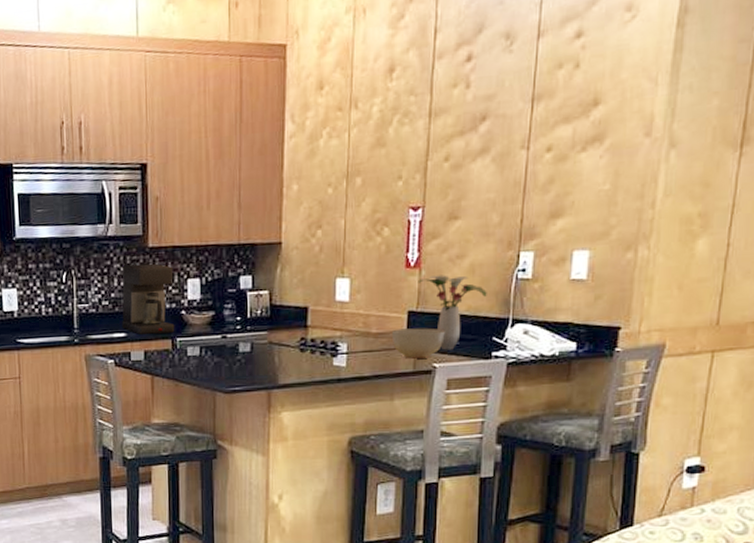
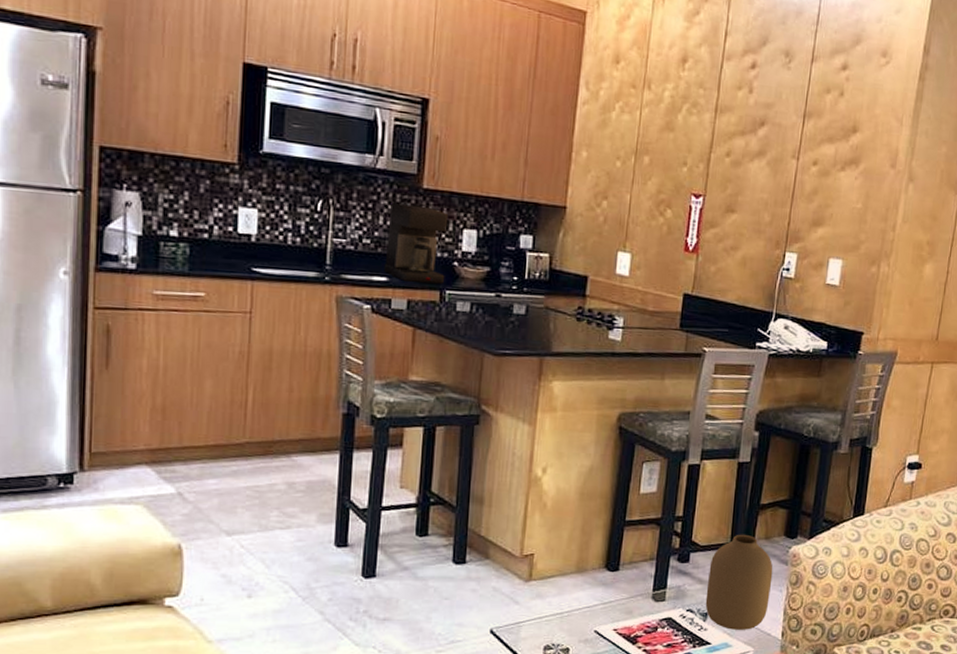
bowl: present [391,328,445,359] -> none [667,309,716,342]
flower arrangement: present [418,275,487,351] -> none [694,262,756,337]

